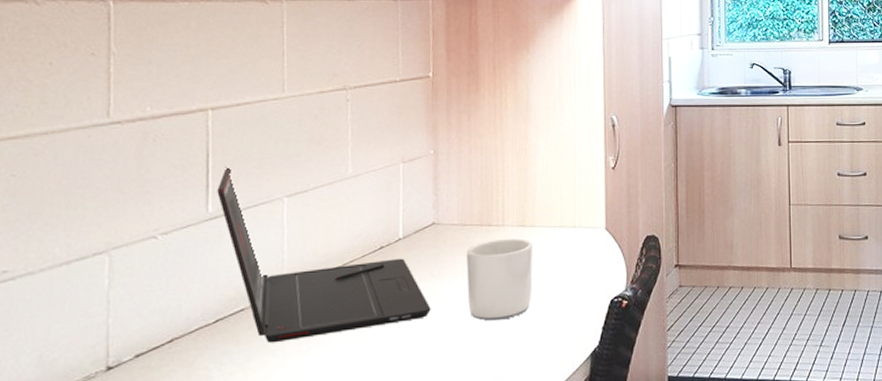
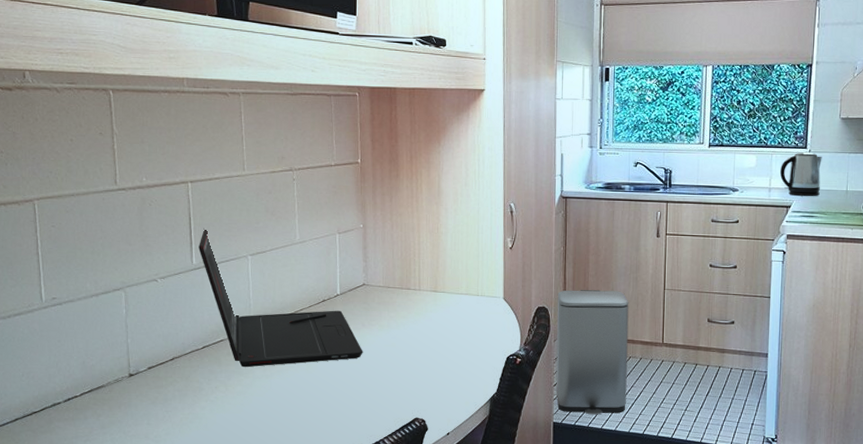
mug: present [466,238,533,321] -> none [390,301,443,365]
pedal bin: none [668,210,753,363] -> present [556,289,629,415]

